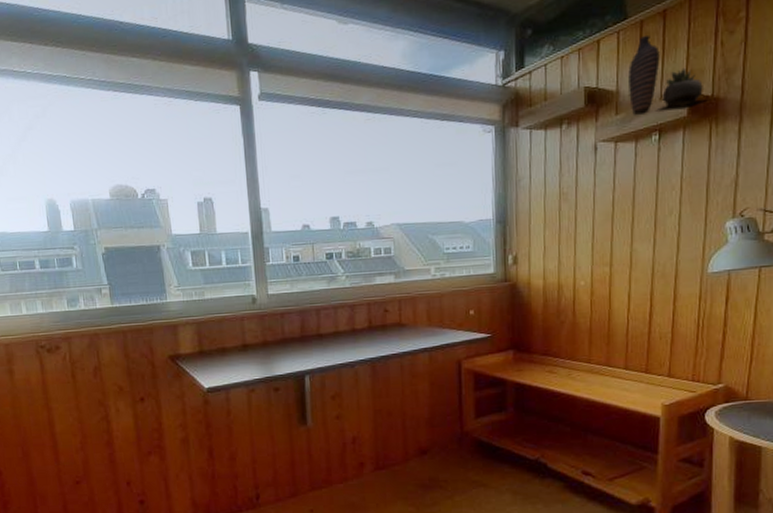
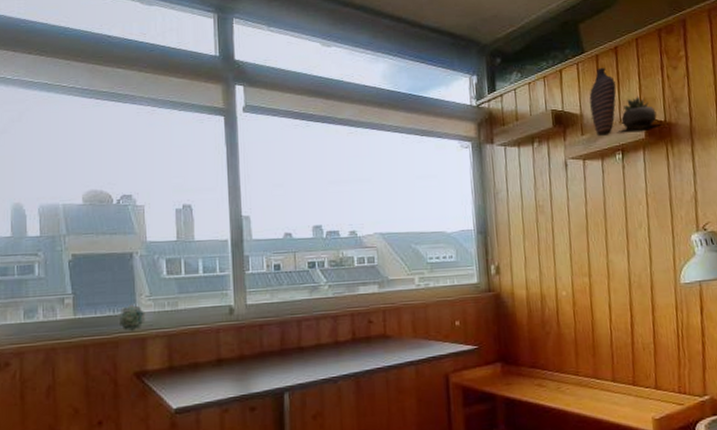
succulent plant: none [150,294,176,319] -> present [118,304,146,332]

